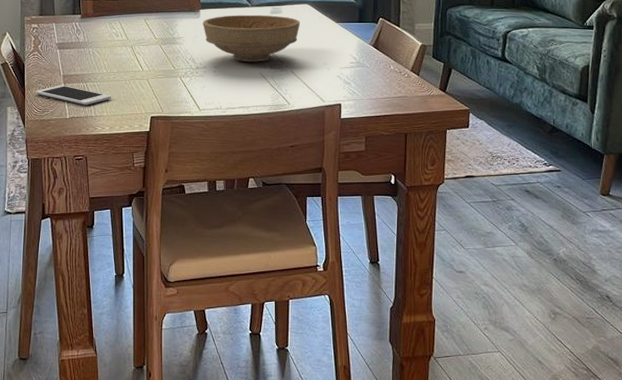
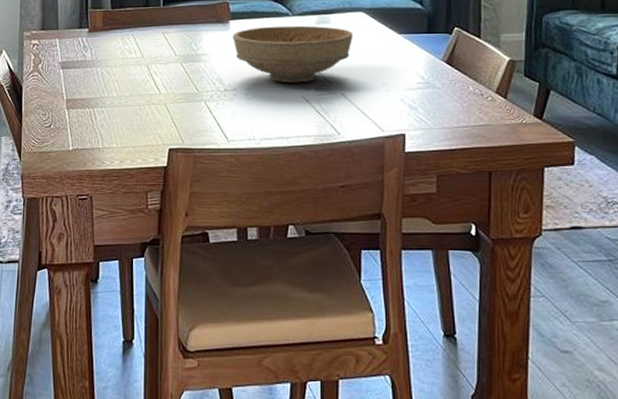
cell phone: present [35,85,111,105] -> none [34,111,122,135]

